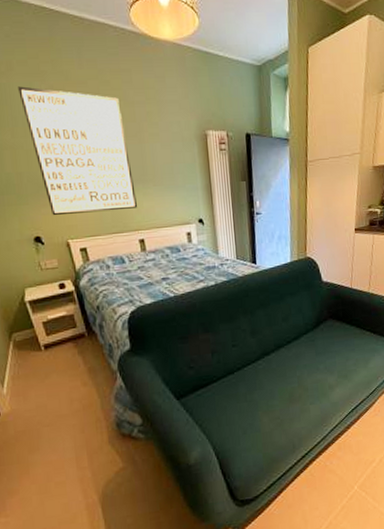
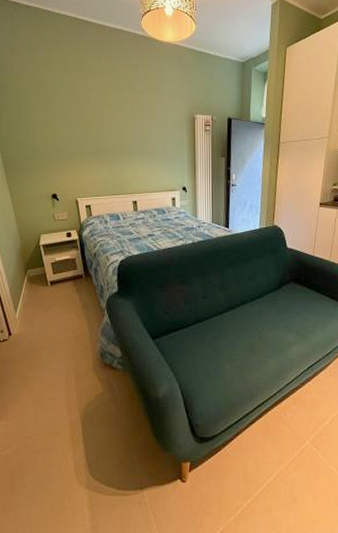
wall art: present [18,86,137,215] -> none [52,77,133,177]

